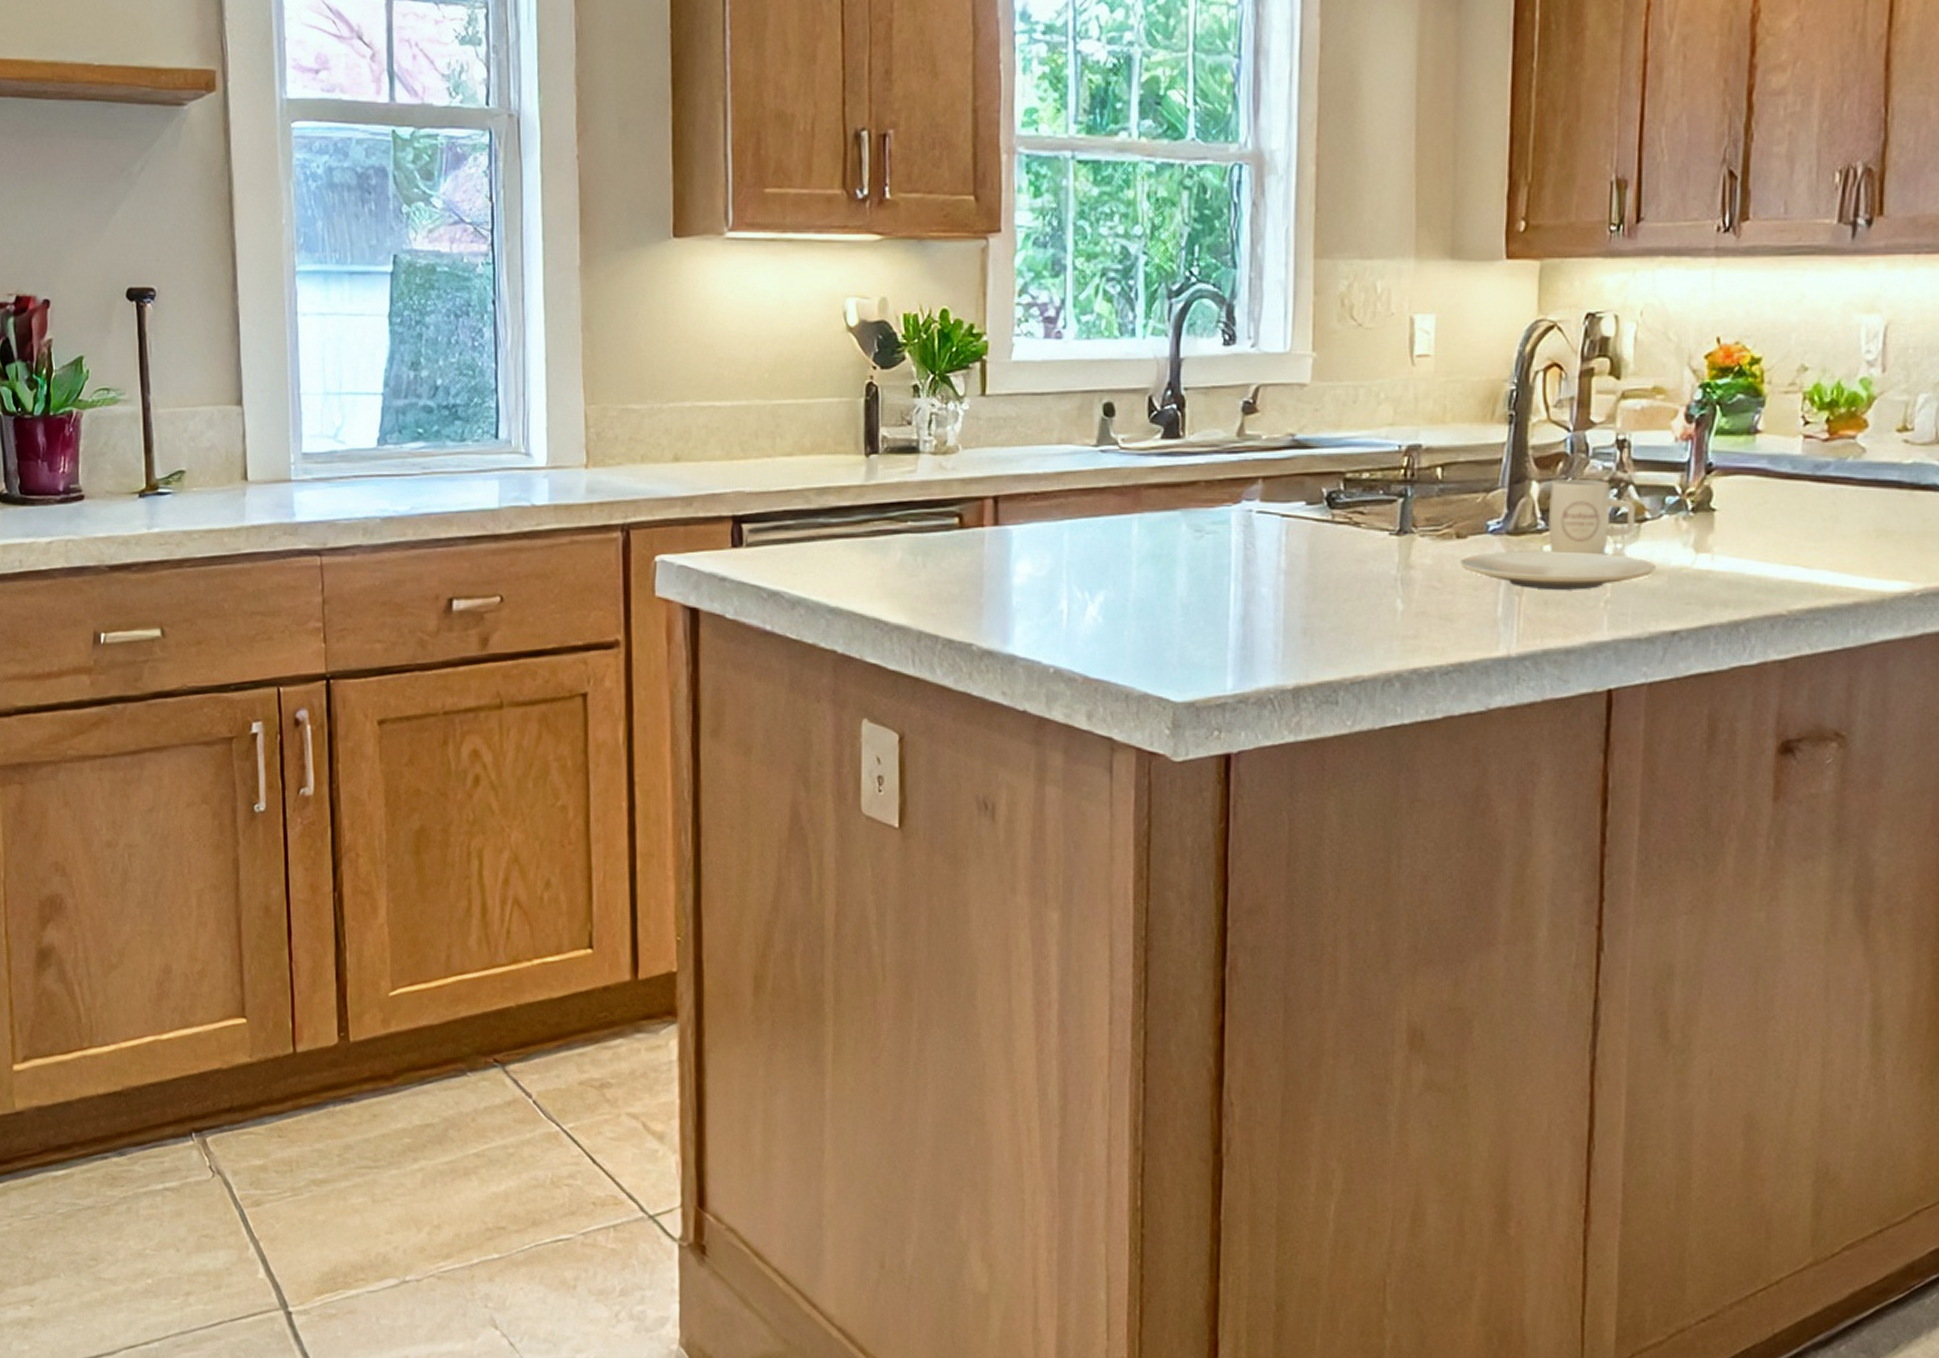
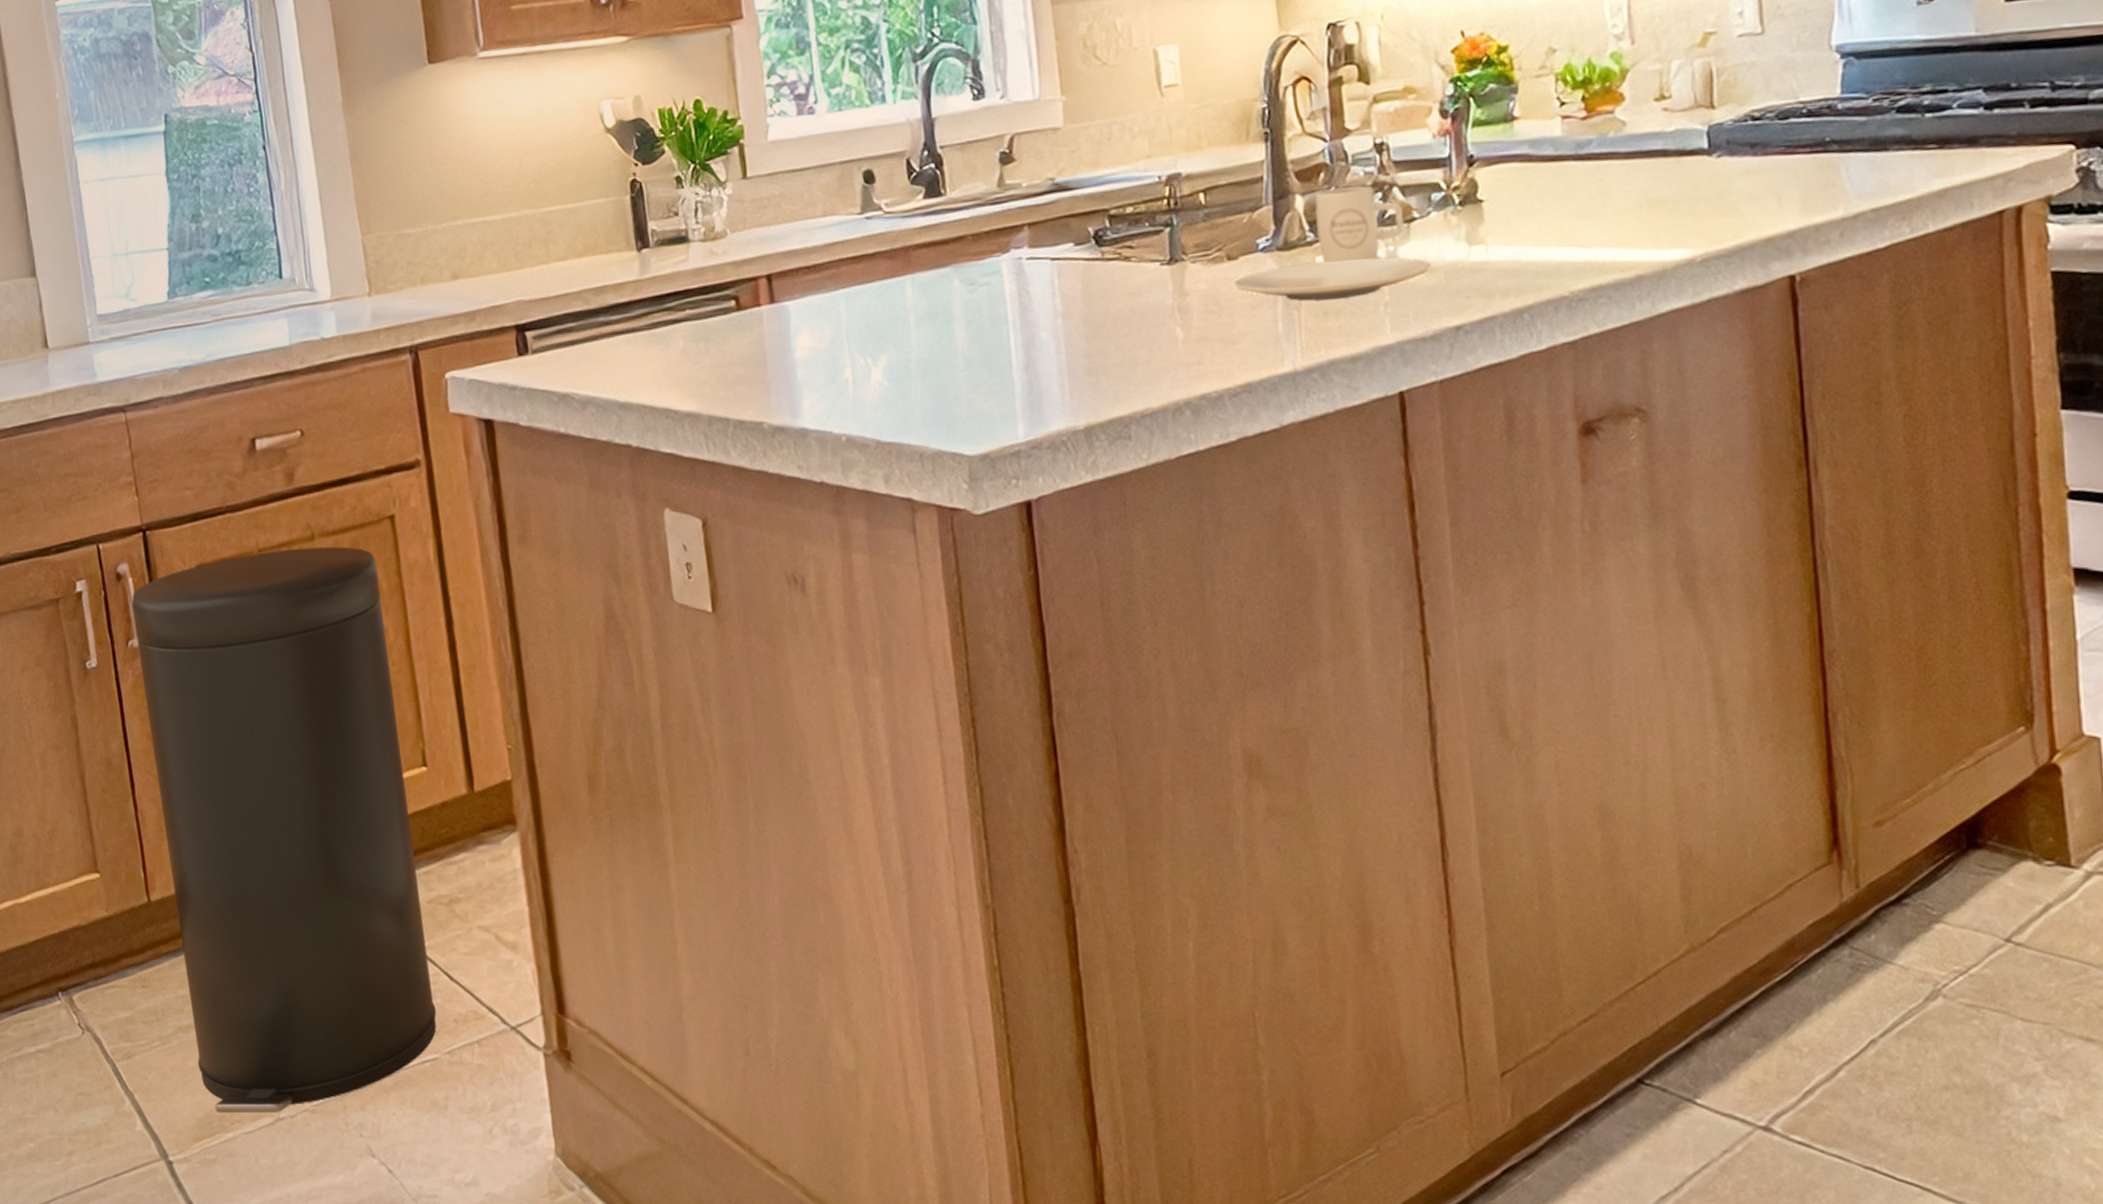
pedal bin: none [307,714,575,1275] -> present [131,546,437,1113]

